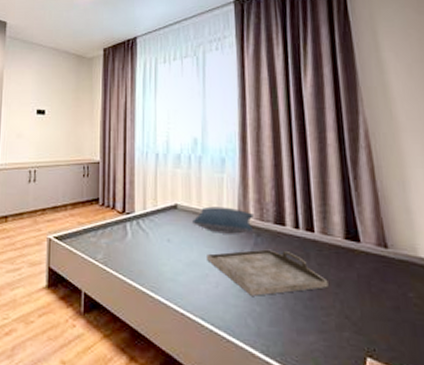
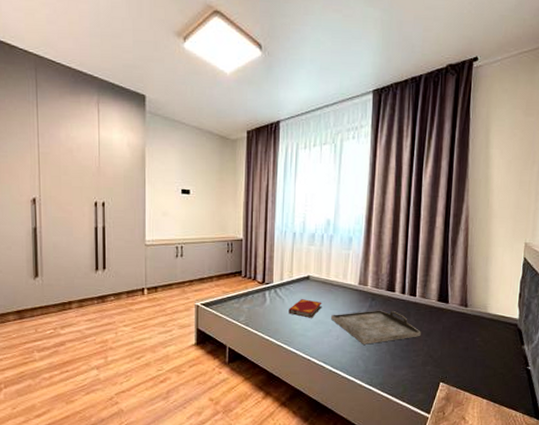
hardback book: none [154,233,195,258] -> present [288,299,322,318]
pillow: present [193,206,255,234] -> none [321,277,372,299]

